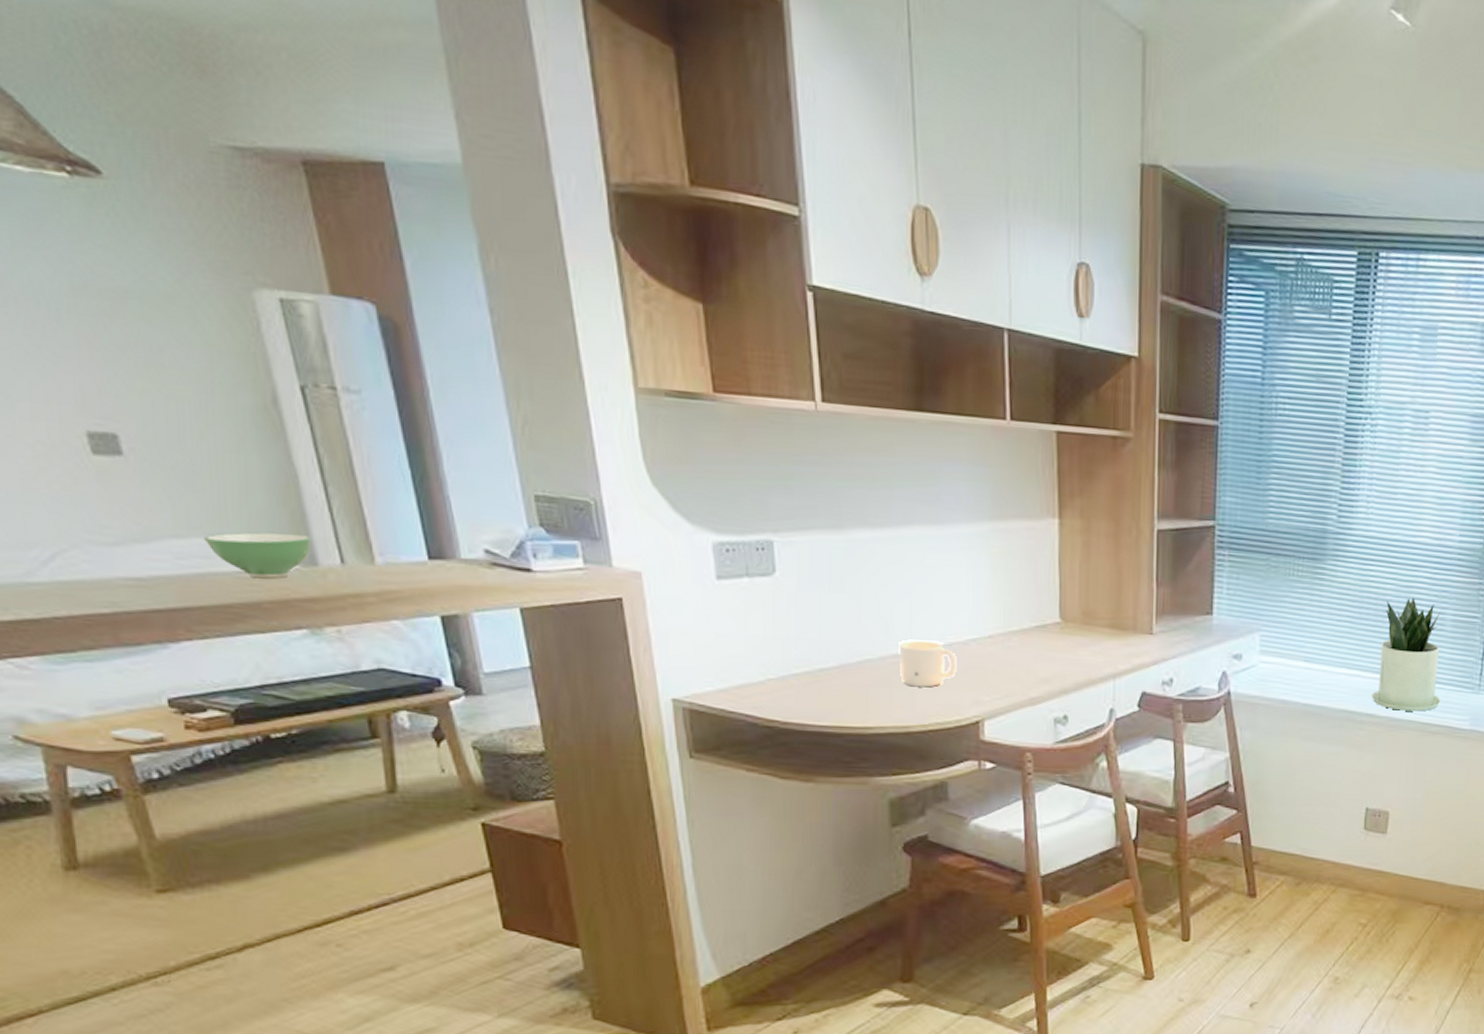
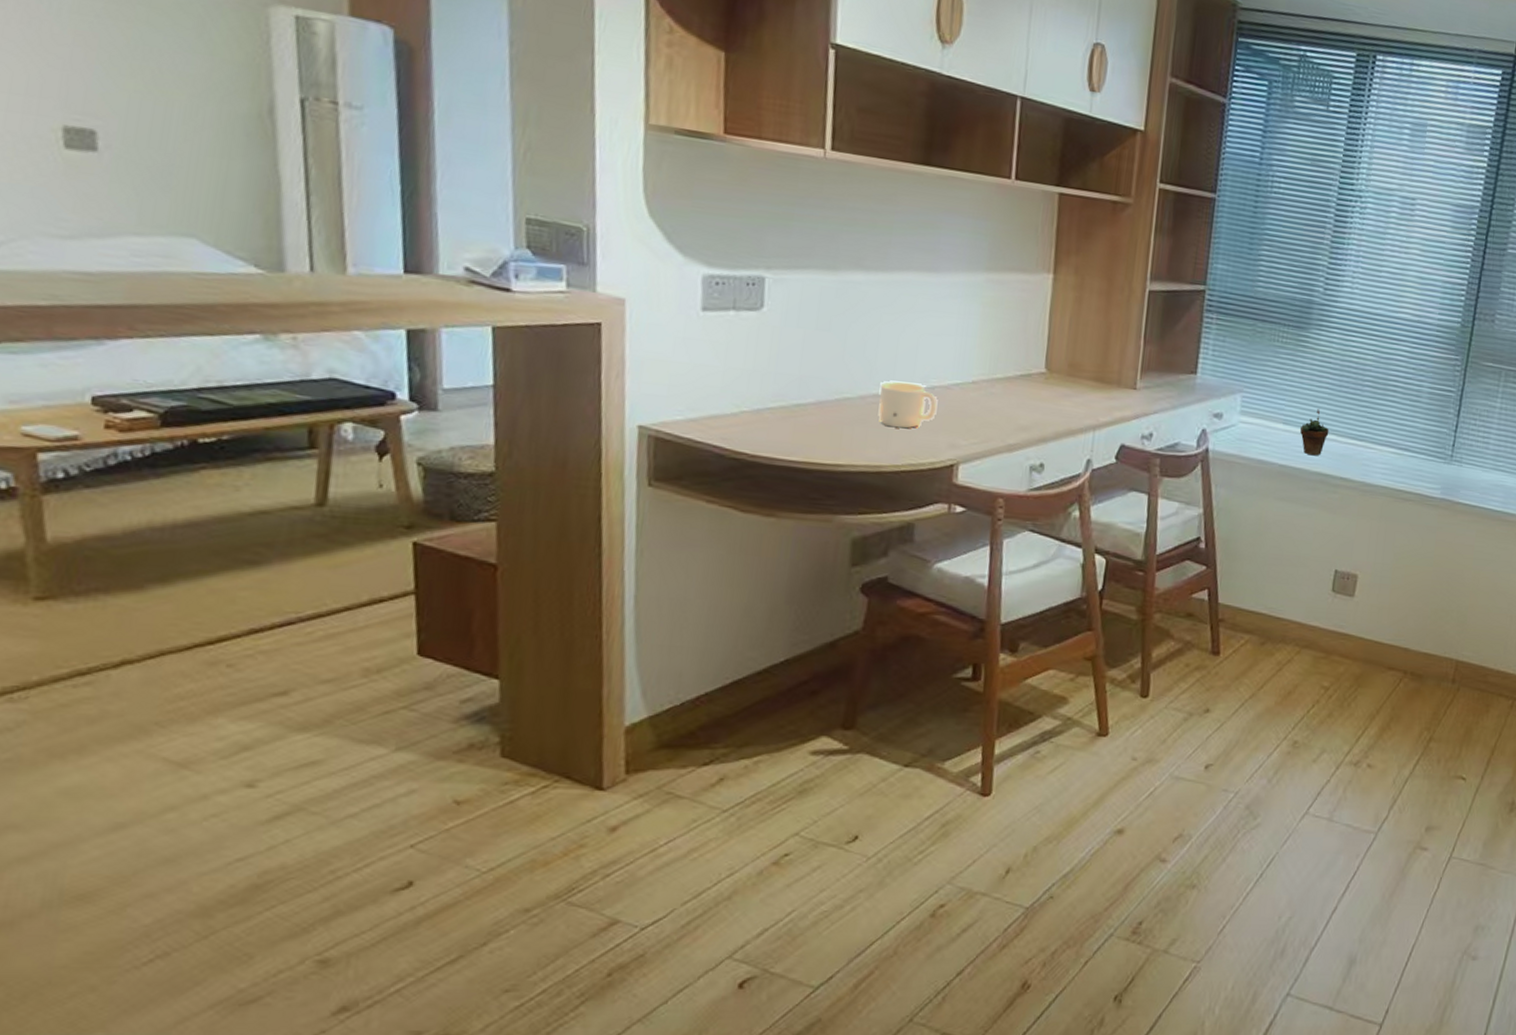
bowl: present [203,532,312,580] -> none [166,234,284,284]
succulent plant: none [1322,643,1352,693] -> present [1300,408,1329,456]
planter: present [1372,597,1441,712] -> none [1347,369,1417,479]

